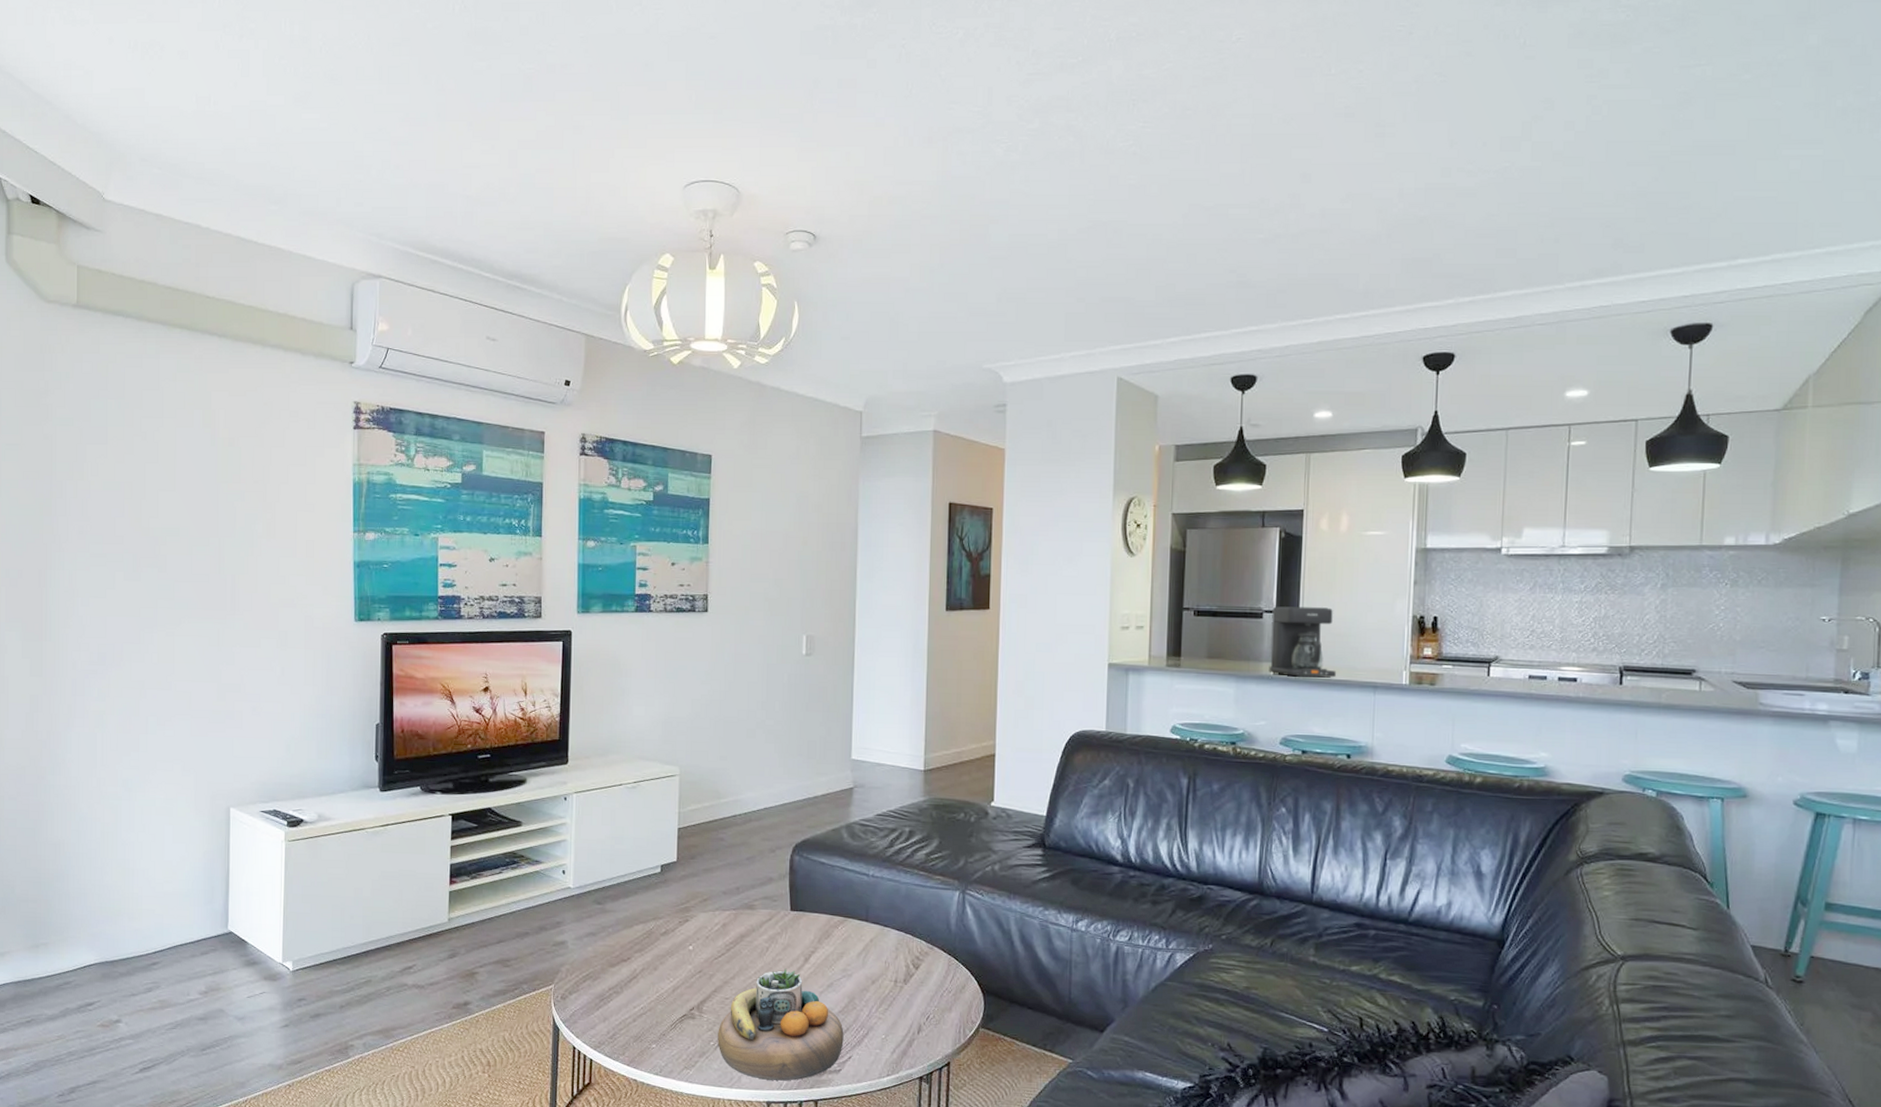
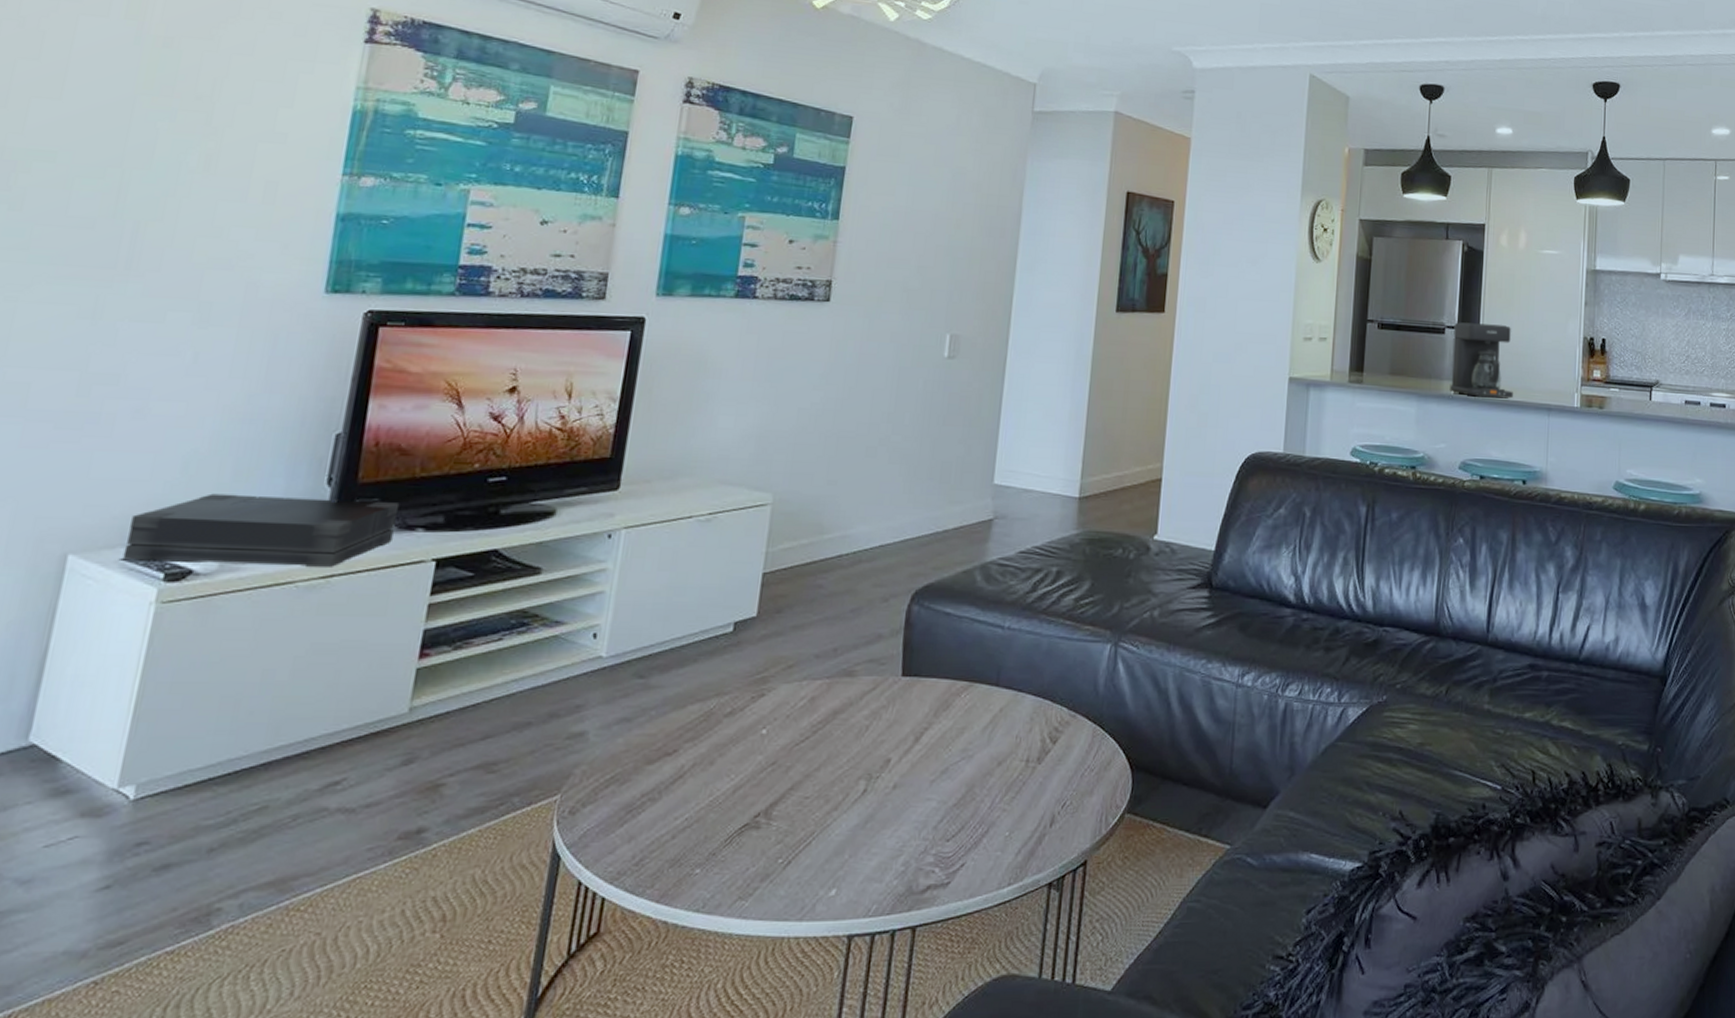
game console: none [261,766,423,819] -> present [122,493,400,567]
decorative bowl: present [718,968,844,1081] -> none [788,752,958,905]

